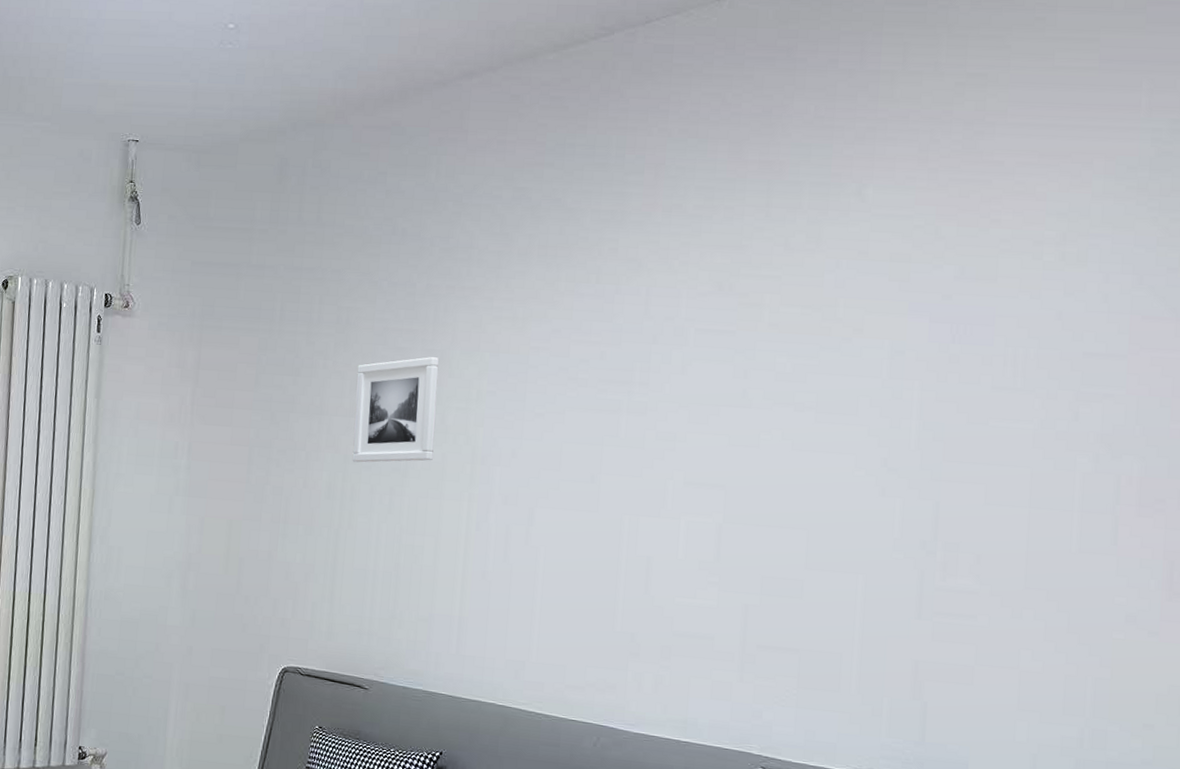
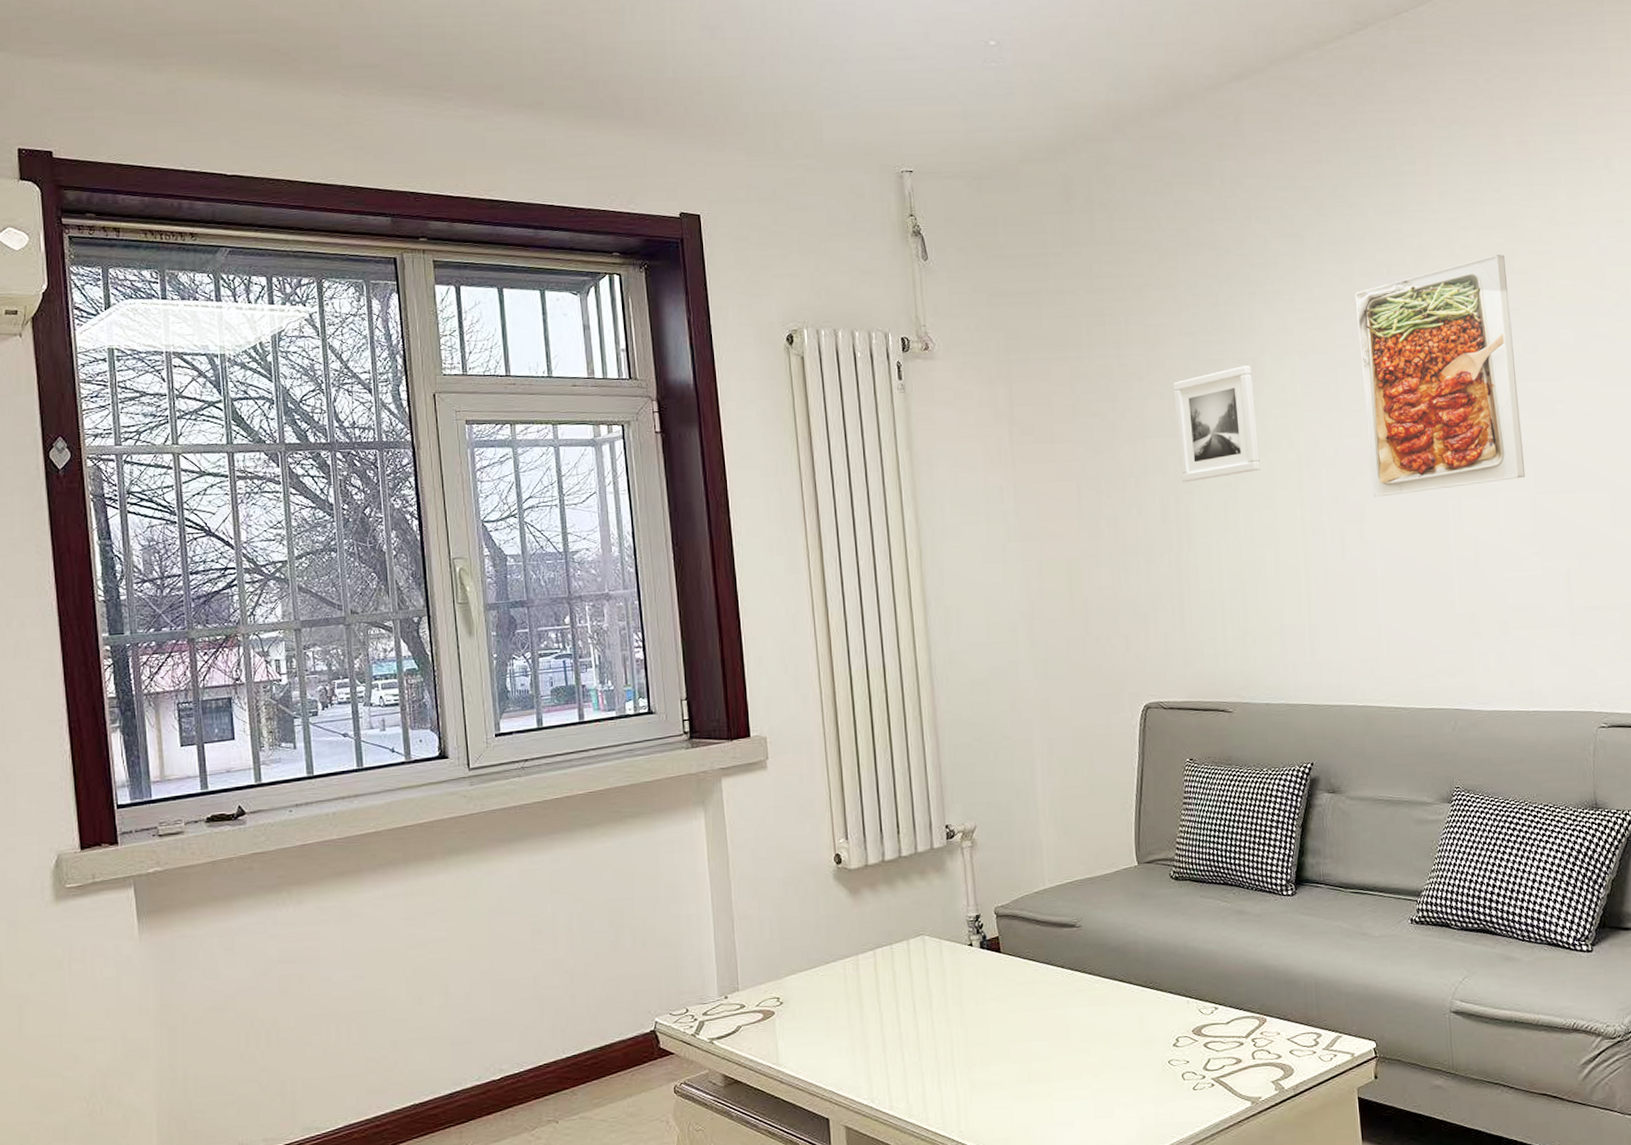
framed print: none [546,274,727,505] -> present [1354,254,1526,497]

